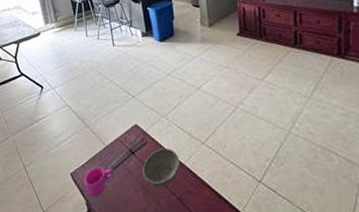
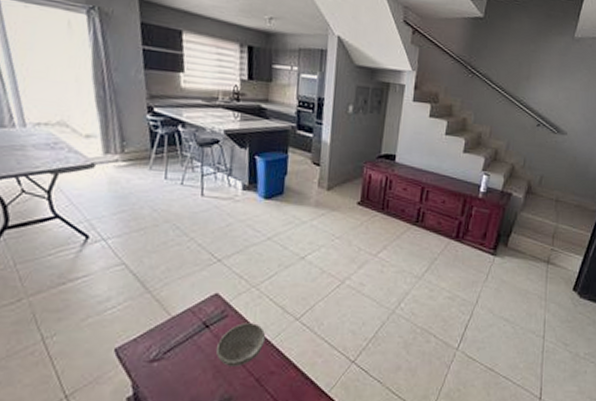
mug: present [84,167,113,197] -> none [133,342,177,378]

